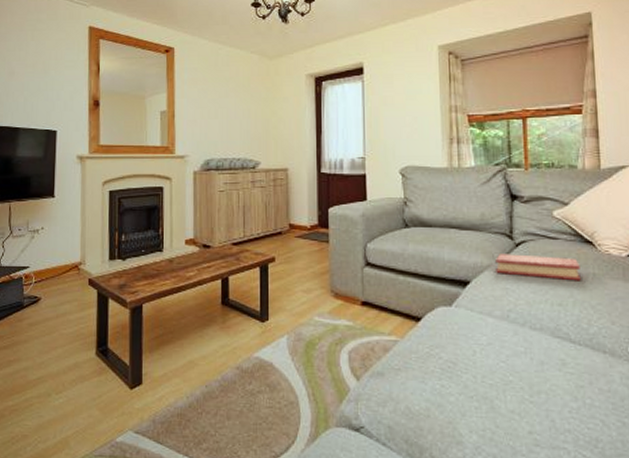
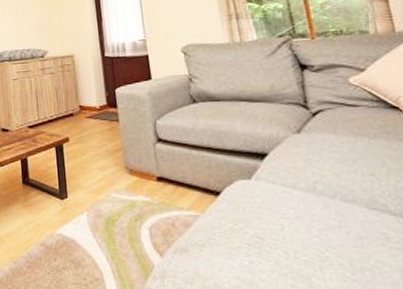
hardback book: present [495,254,581,281] -> none [292,123,392,149]

